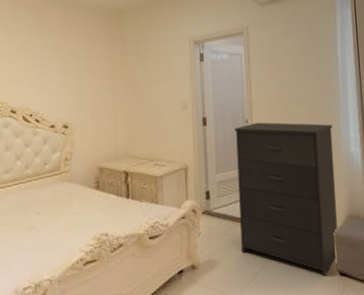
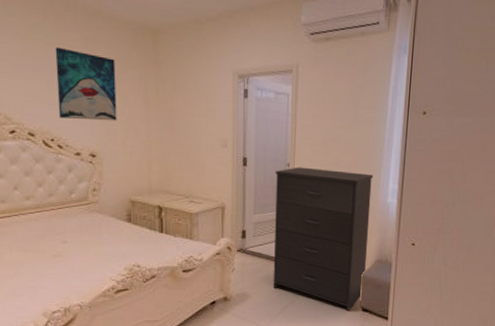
wall art: none [36,33,87,95] -> present [55,47,117,121]

